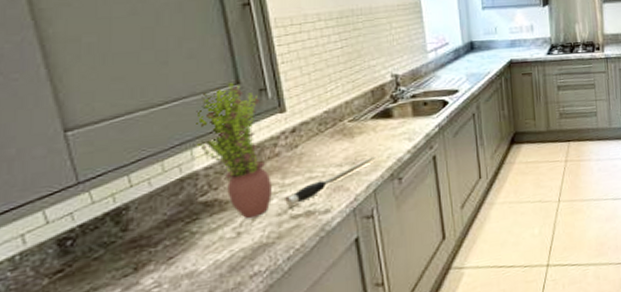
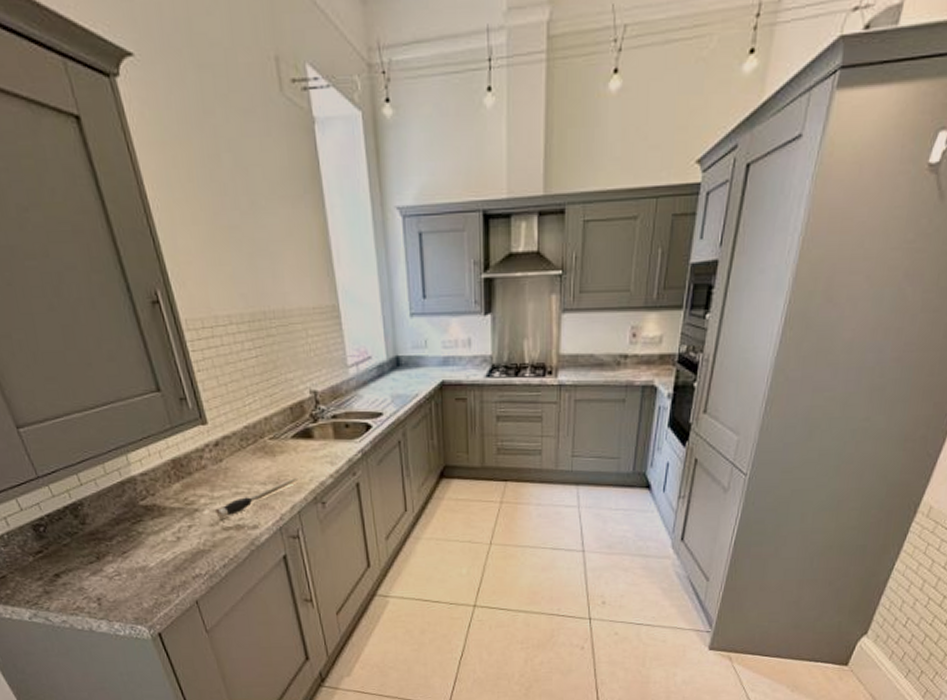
potted plant: present [196,83,272,219] -> none [125,389,204,526]

